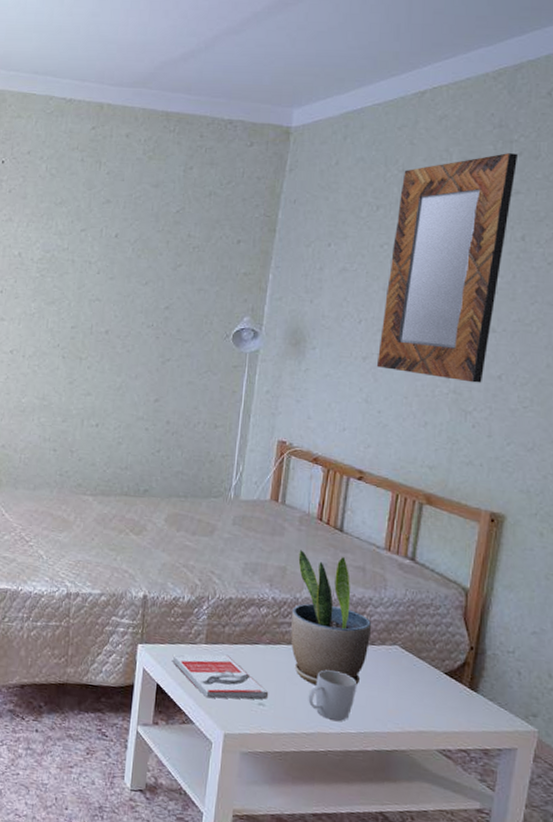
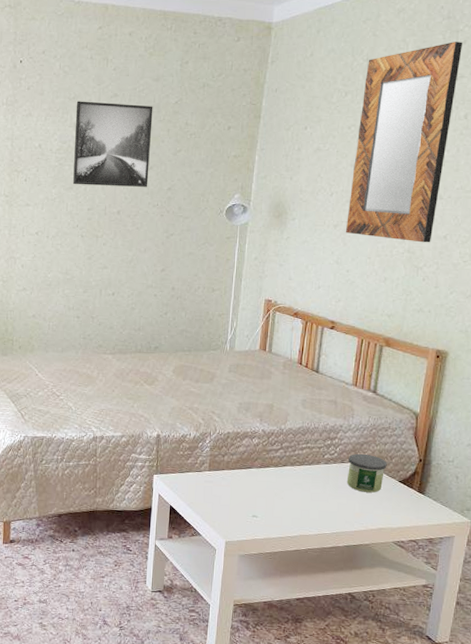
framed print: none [55,206,151,305] -> present [73,101,153,187]
book: present [172,653,269,700] -> none [182,478,261,515]
potted plant: present [291,550,372,685] -> none [277,389,342,498]
mug: present [308,669,356,721] -> none [292,485,330,525]
candle: none [377,634,429,686] -> present [346,453,387,493]

